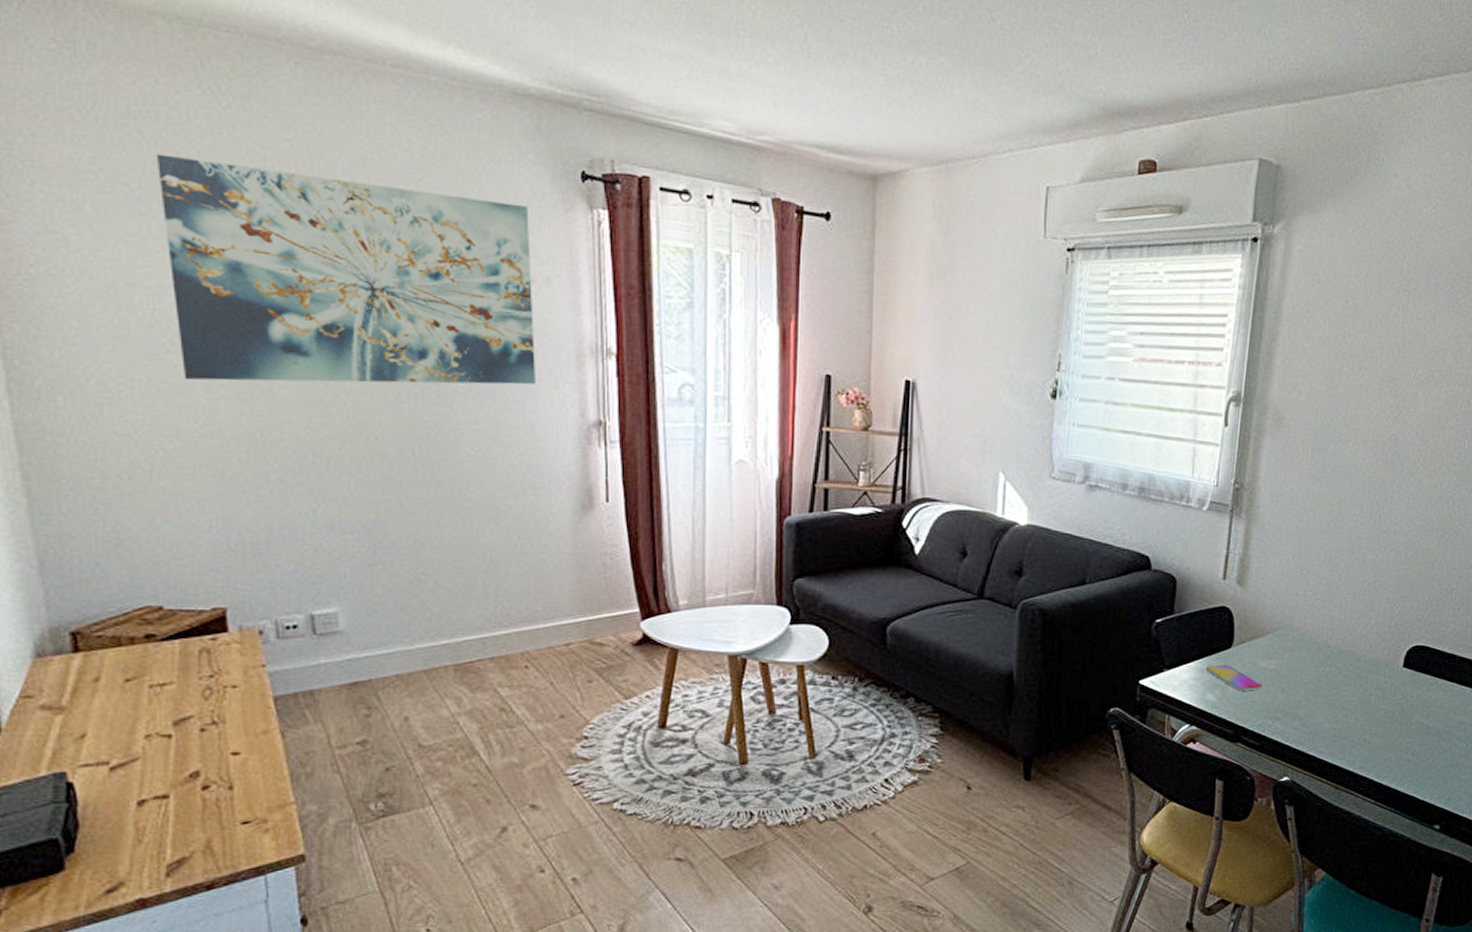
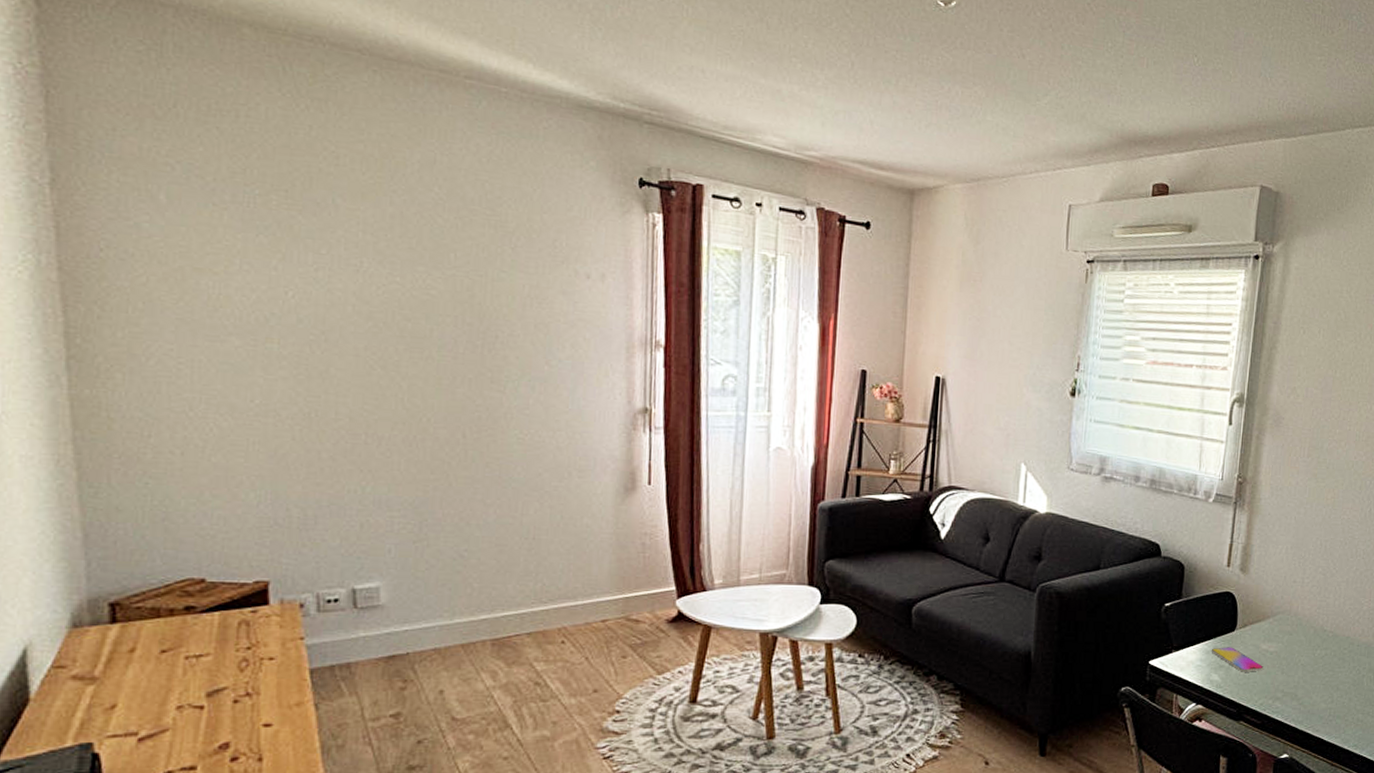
wall art: present [155,154,535,385] -> none [232,150,588,373]

